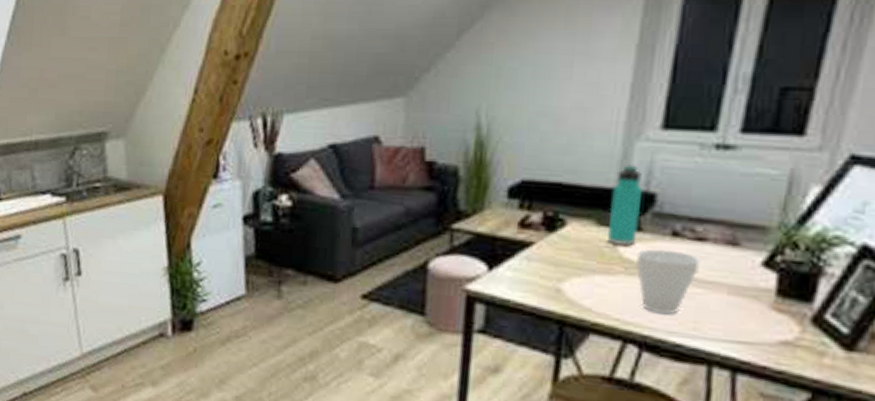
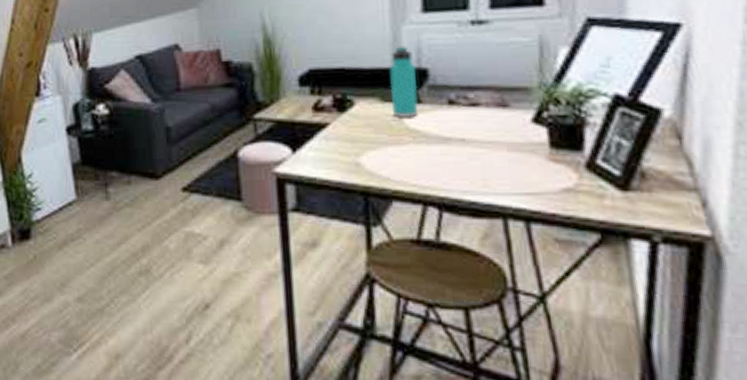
cup: present [636,249,700,315] -> none [421,117,478,176]

